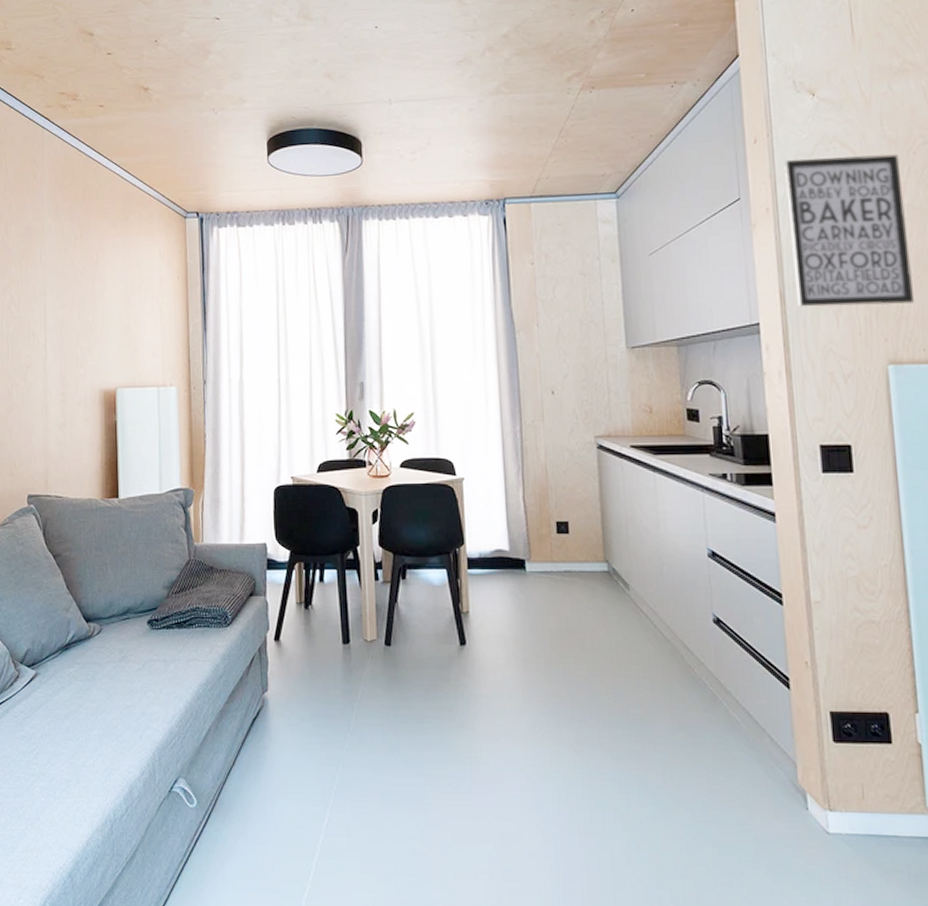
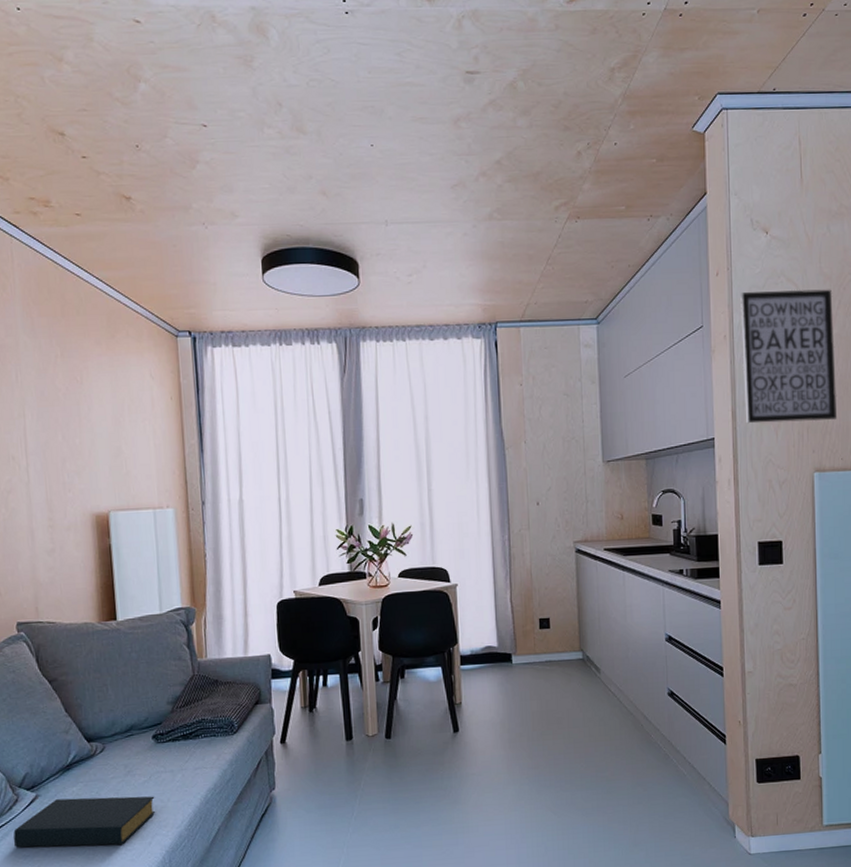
hardback book: none [12,679,148,734] -> present [13,796,156,848]

